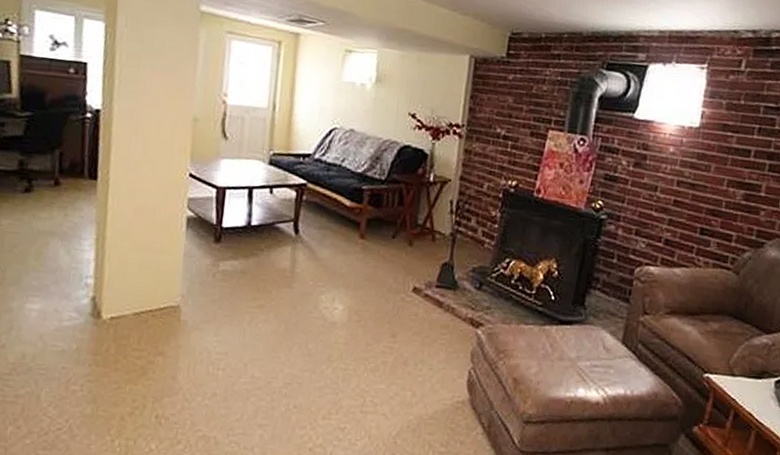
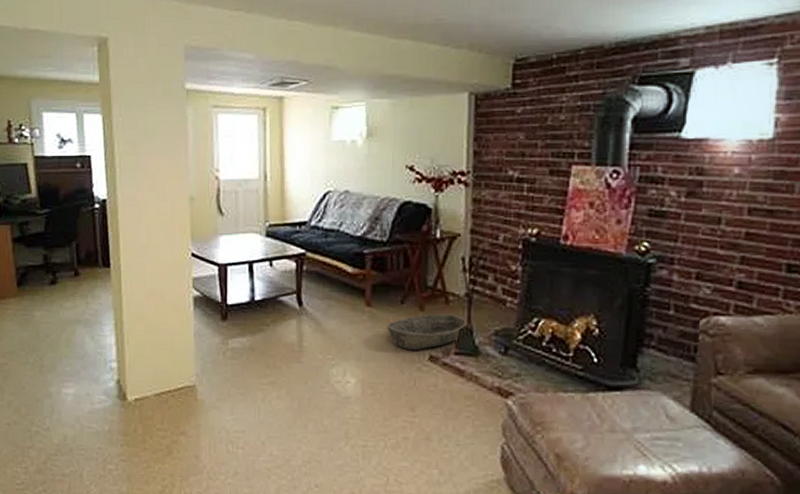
basket: none [377,249,450,282] -> present [387,313,468,350]

